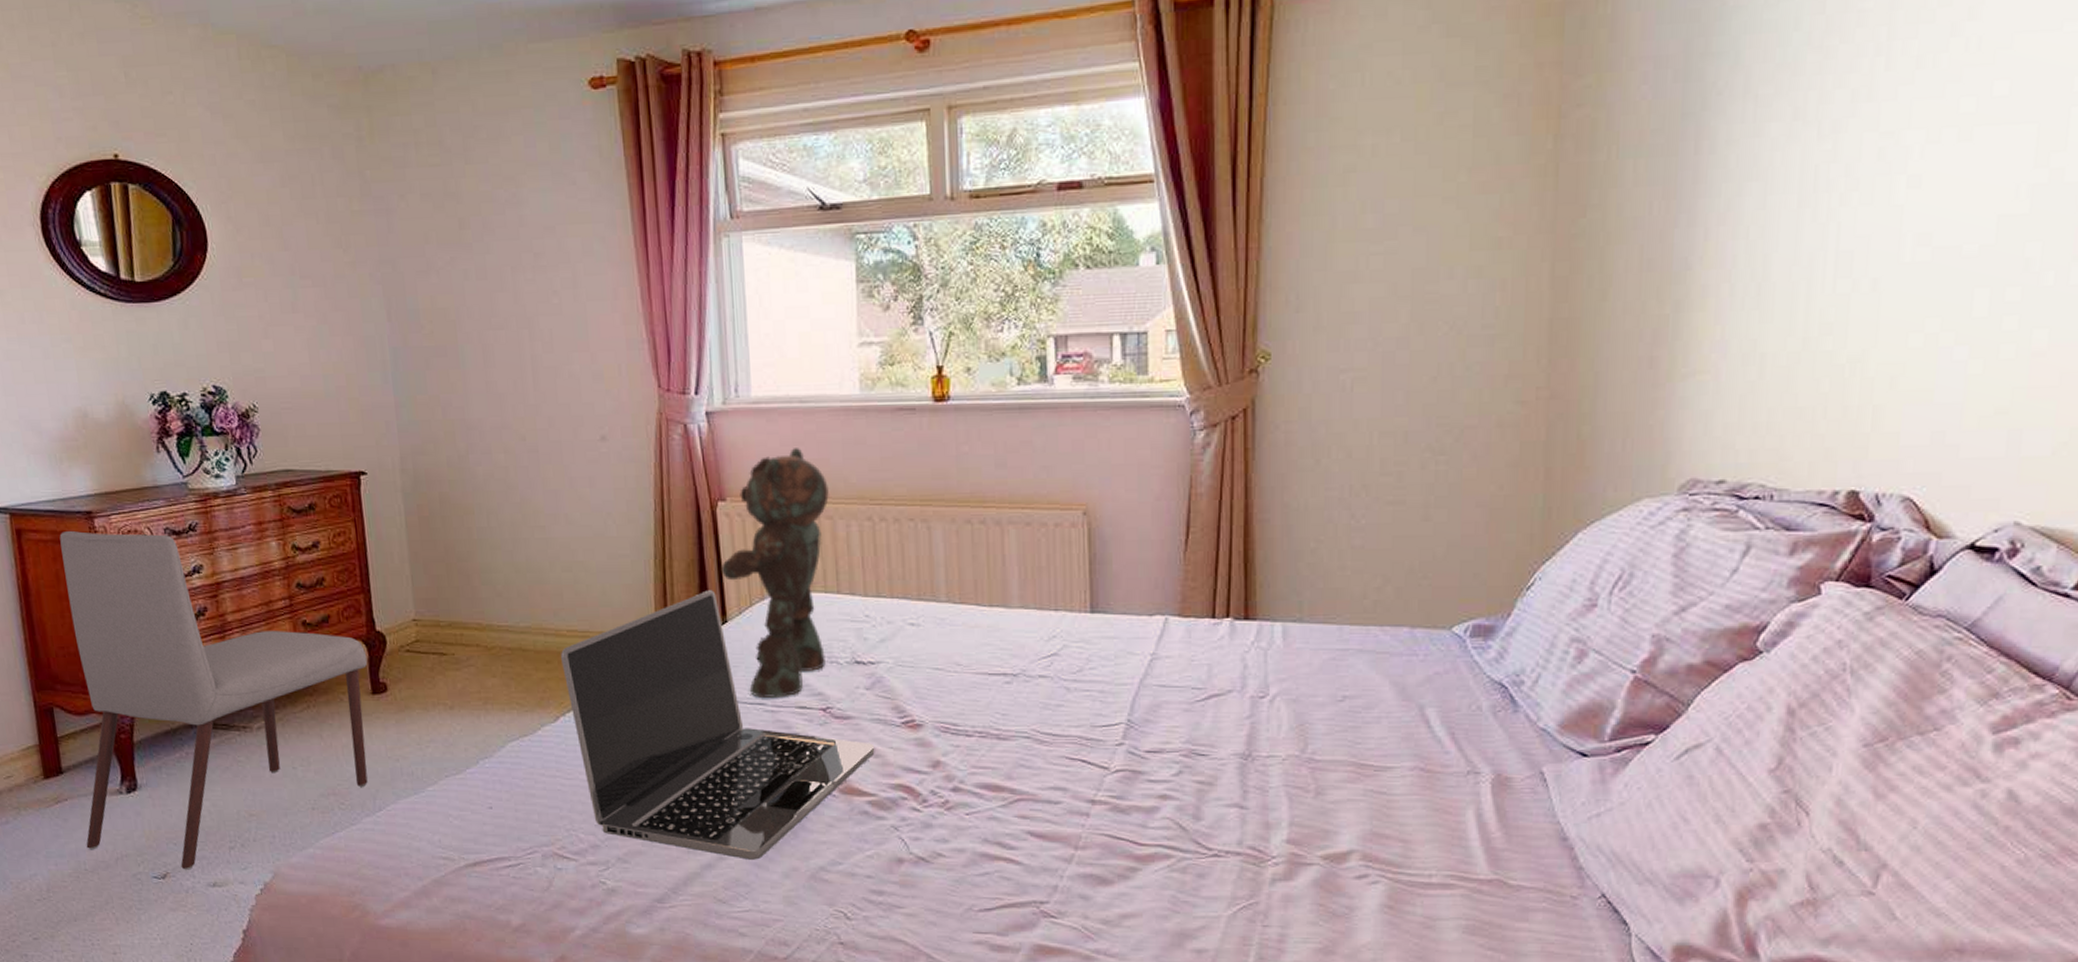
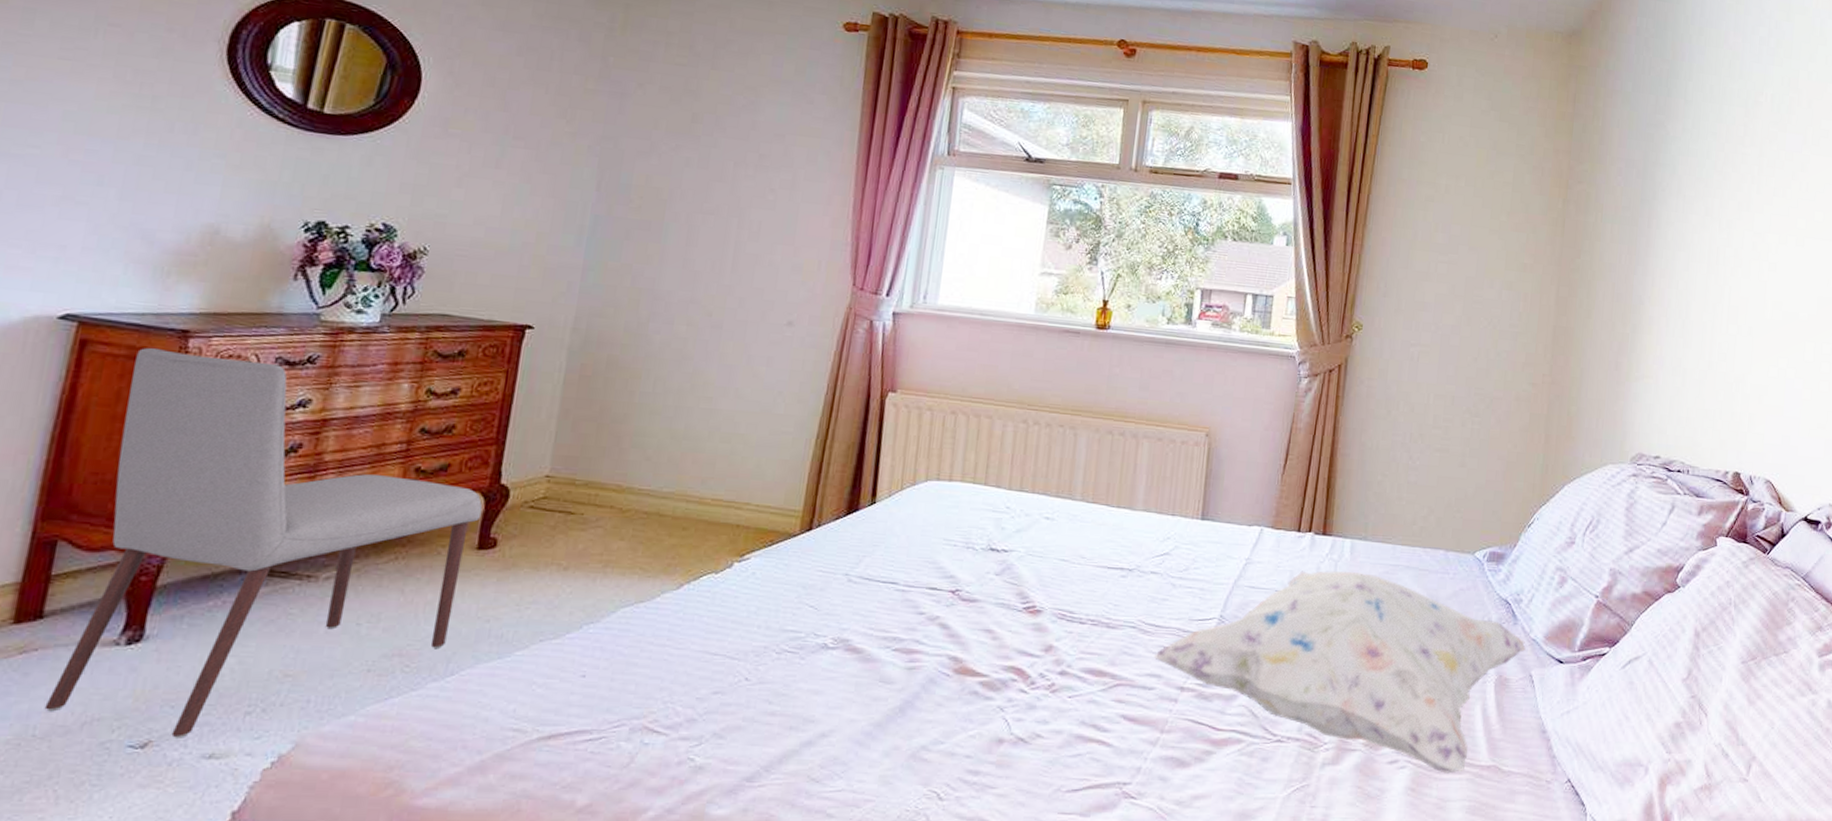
laptop: present [560,590,875,860] -> none [697,472,995,738]
teddy bear: present [720,448,829,698] -> none [879,353,993,578]
decorative pillow: none [1055,660,1533,889] -> present [1153,570,1526,774]

